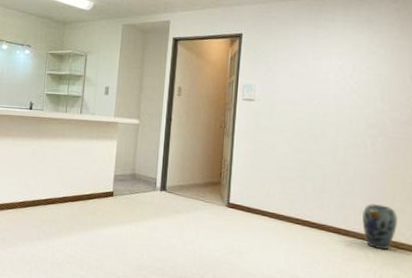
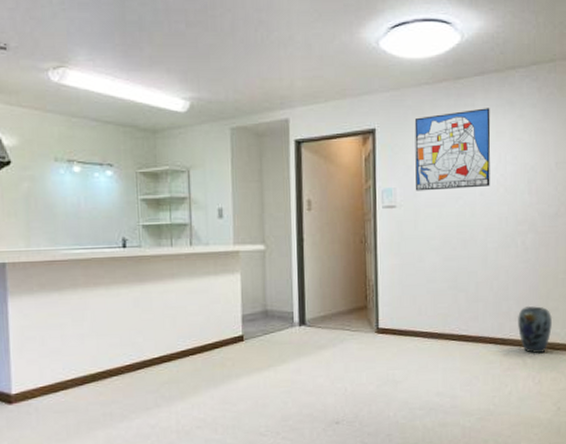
wall art: none [274,23,349,91] -> present [414,108,491,191]

